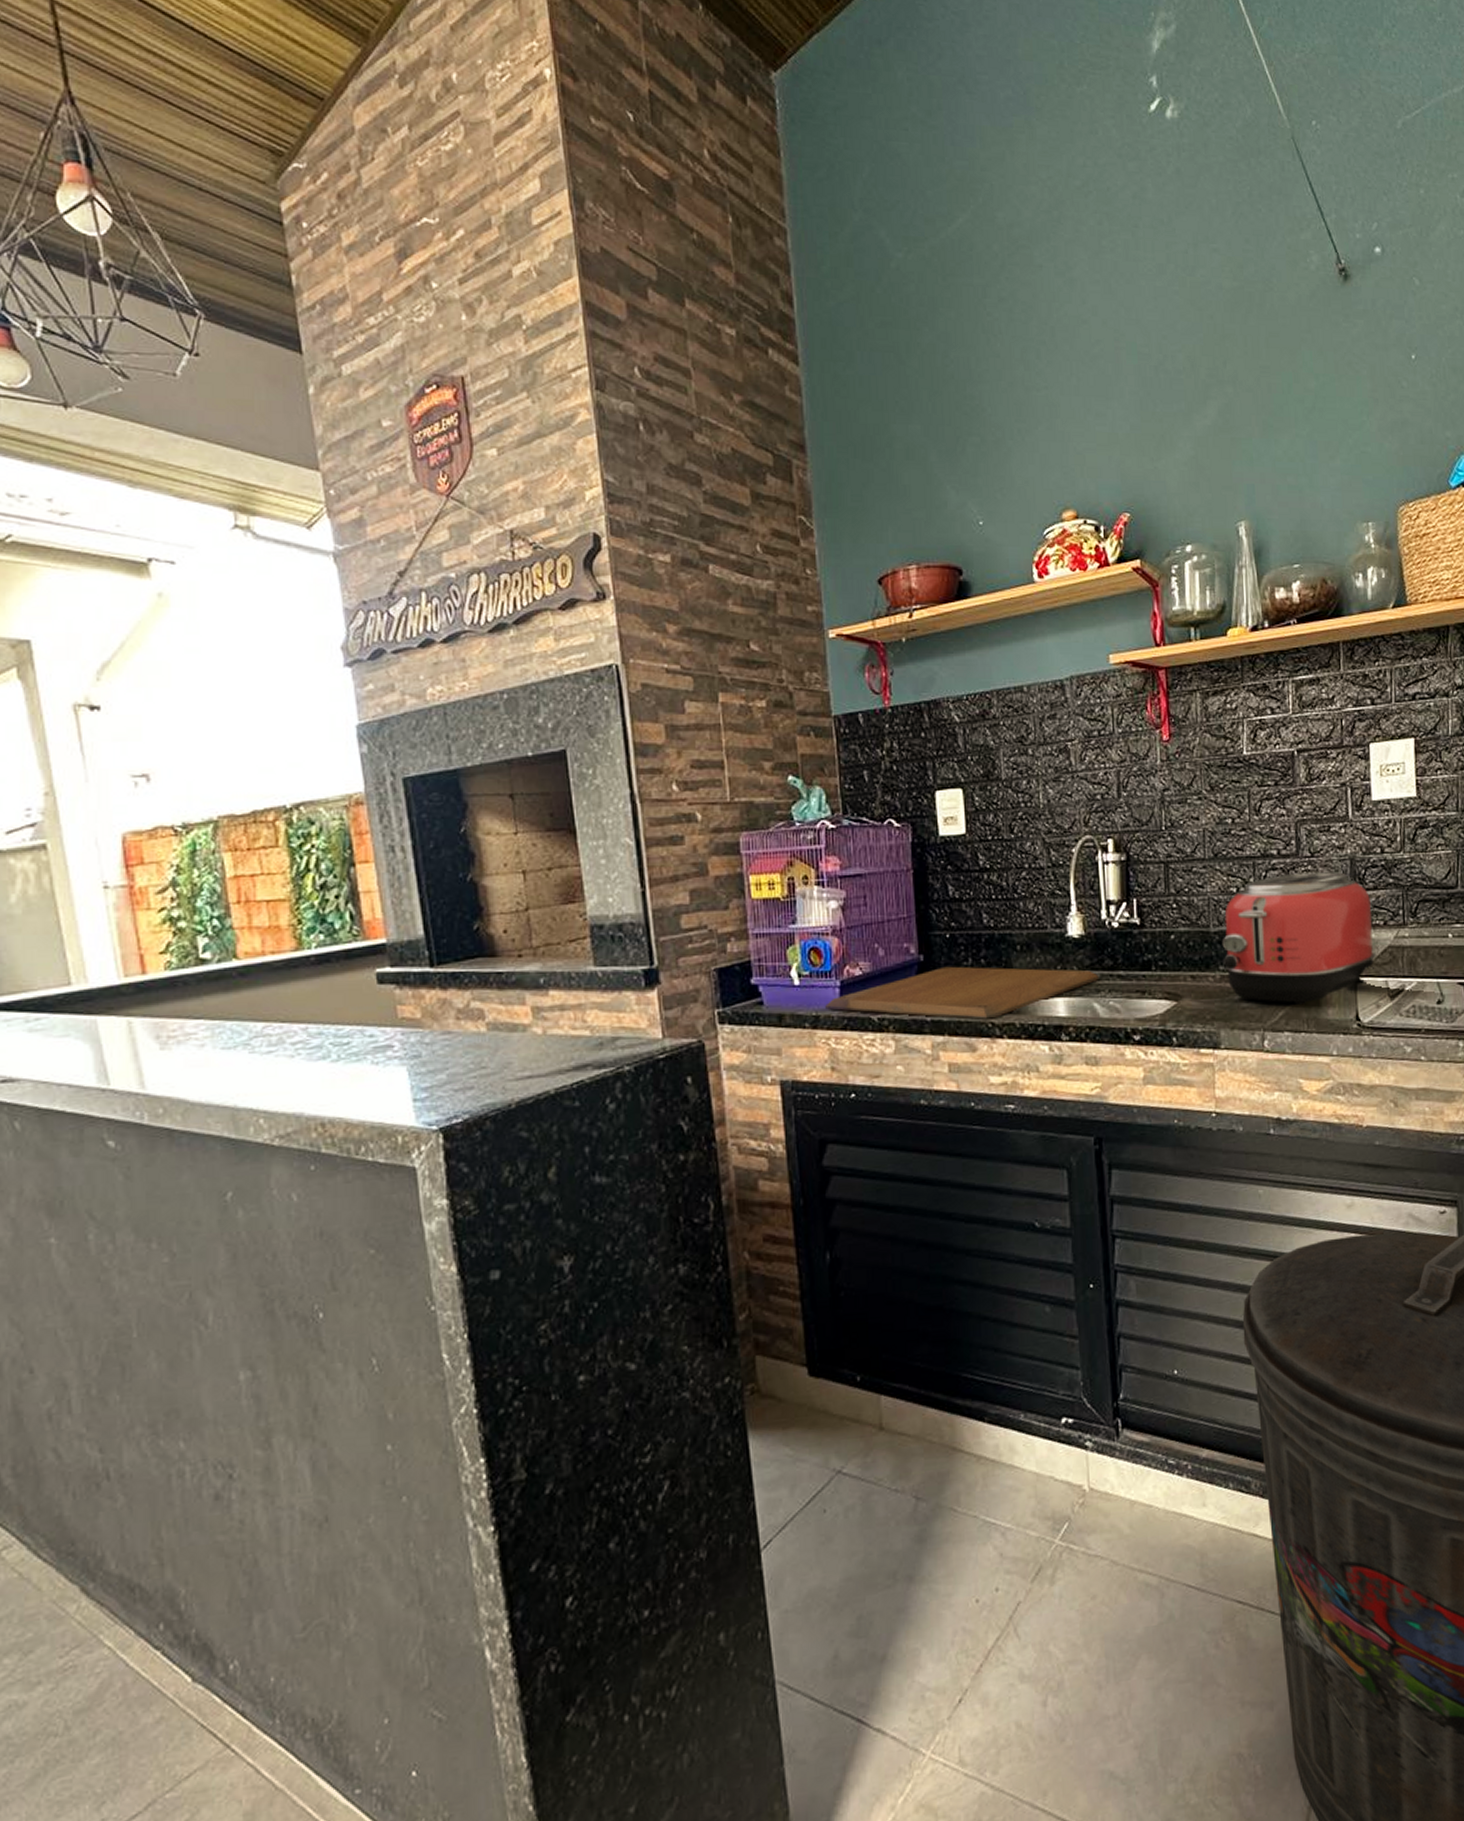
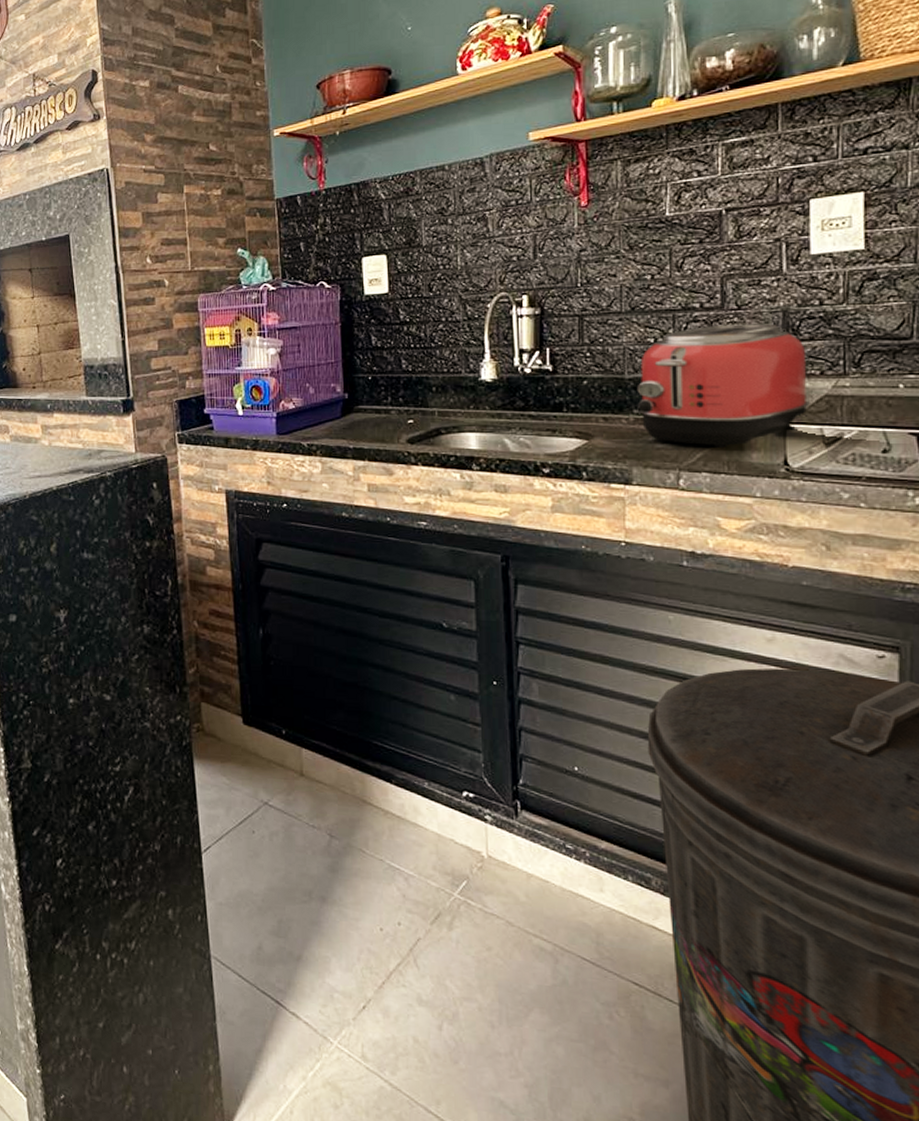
chopping board: present [825,966,1100,1021] -> none [264,403,511,450]

